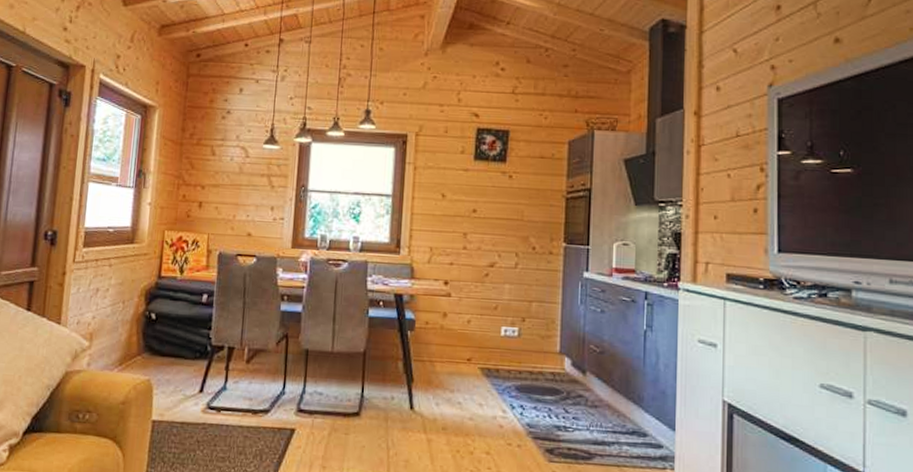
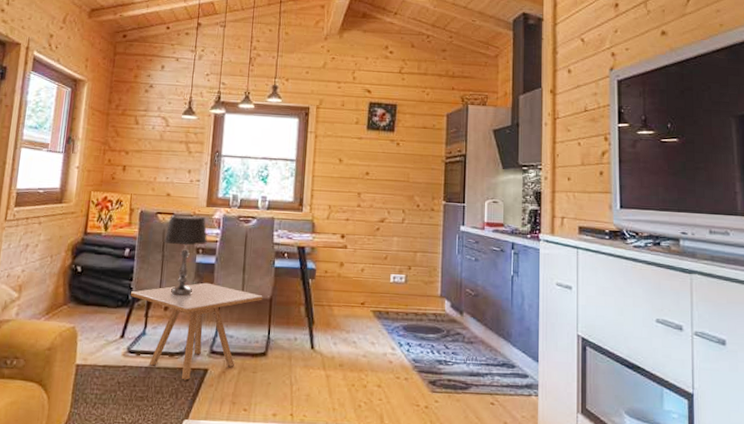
side table: none [210,333,356,441] -> present [131,282,263,380]
table lamp: none [245,257,294,347] -> present [164,215,208,296]

